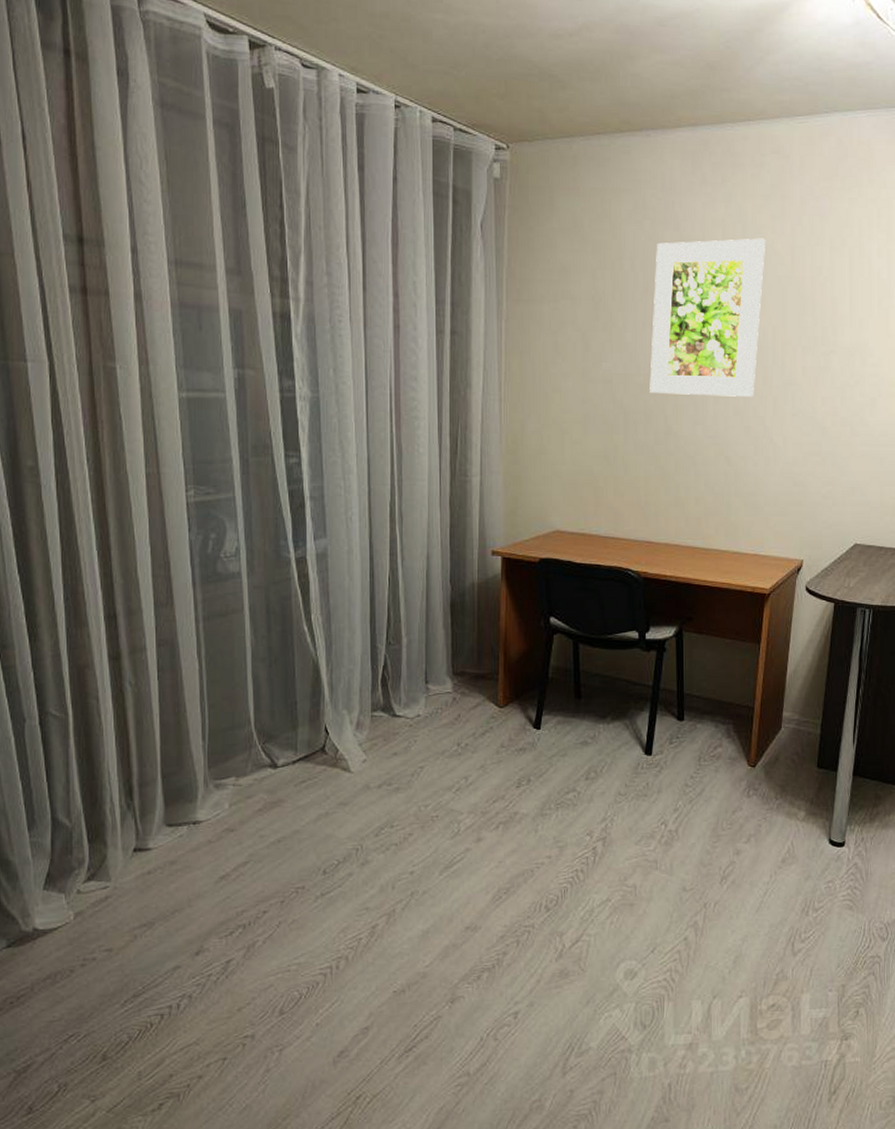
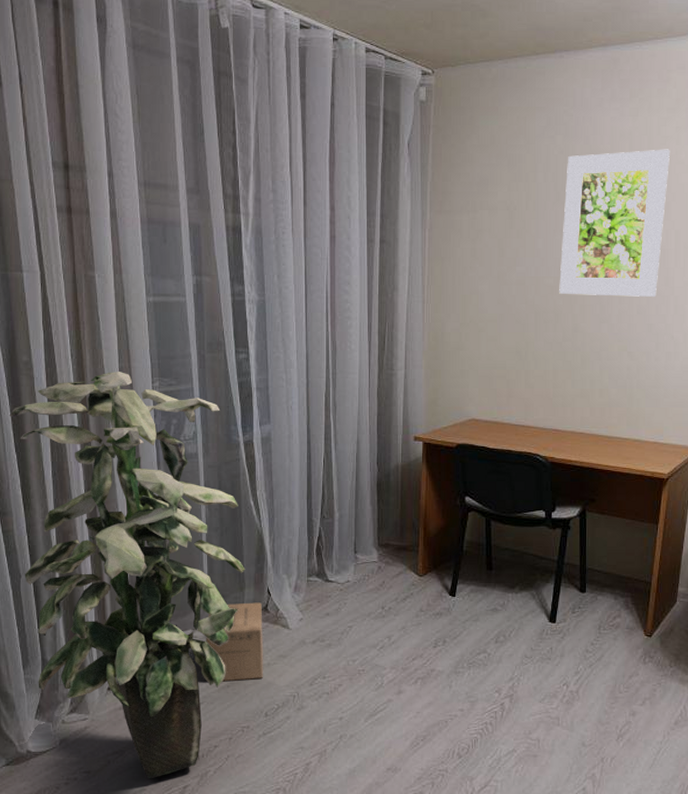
indoor plant: none [10,478,299,954] -> present [9,372,245,778]
cardboard box: none [251,743,320,836] -> present [205,602,263,682]

